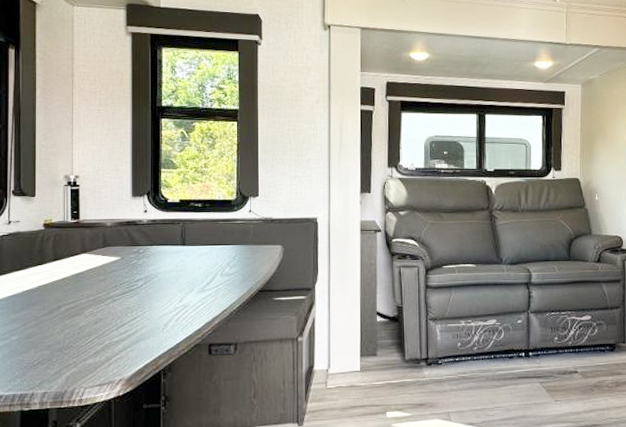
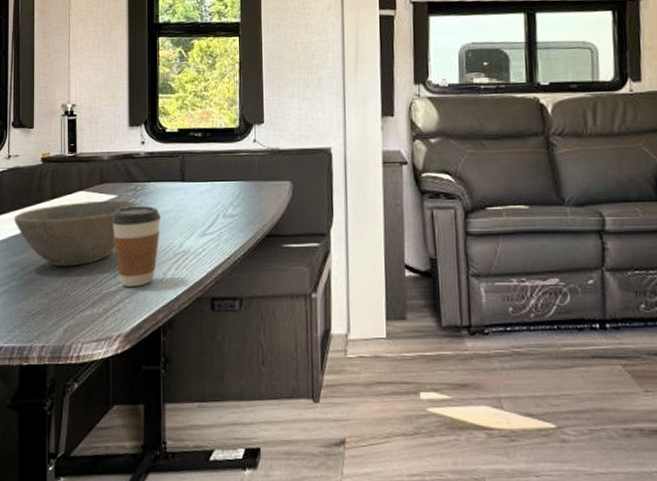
bowl: none [15,261,139,322] -> present [14,200,136,267]
coffee cup: none [115,266,163,337] -> present [112,206,161,287]

